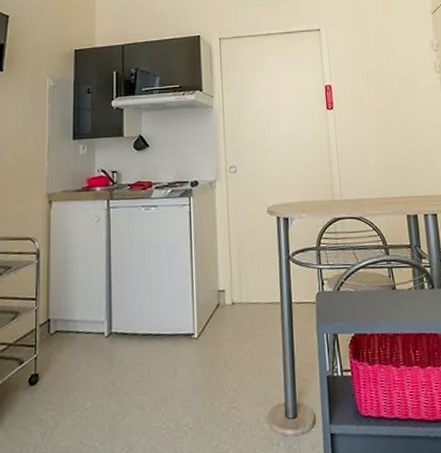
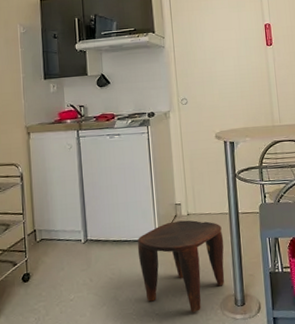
stool: none [171,310,274,426] -> present [137,220,225,312]

